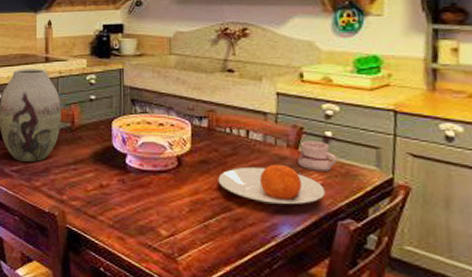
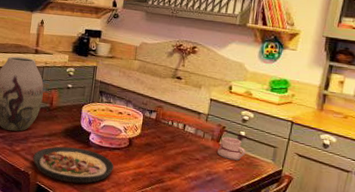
plate: none [58,175,162,222] -> present [33,146,114,184]
plate: present [218,164,326,205] -> none [157,151,234,183]

